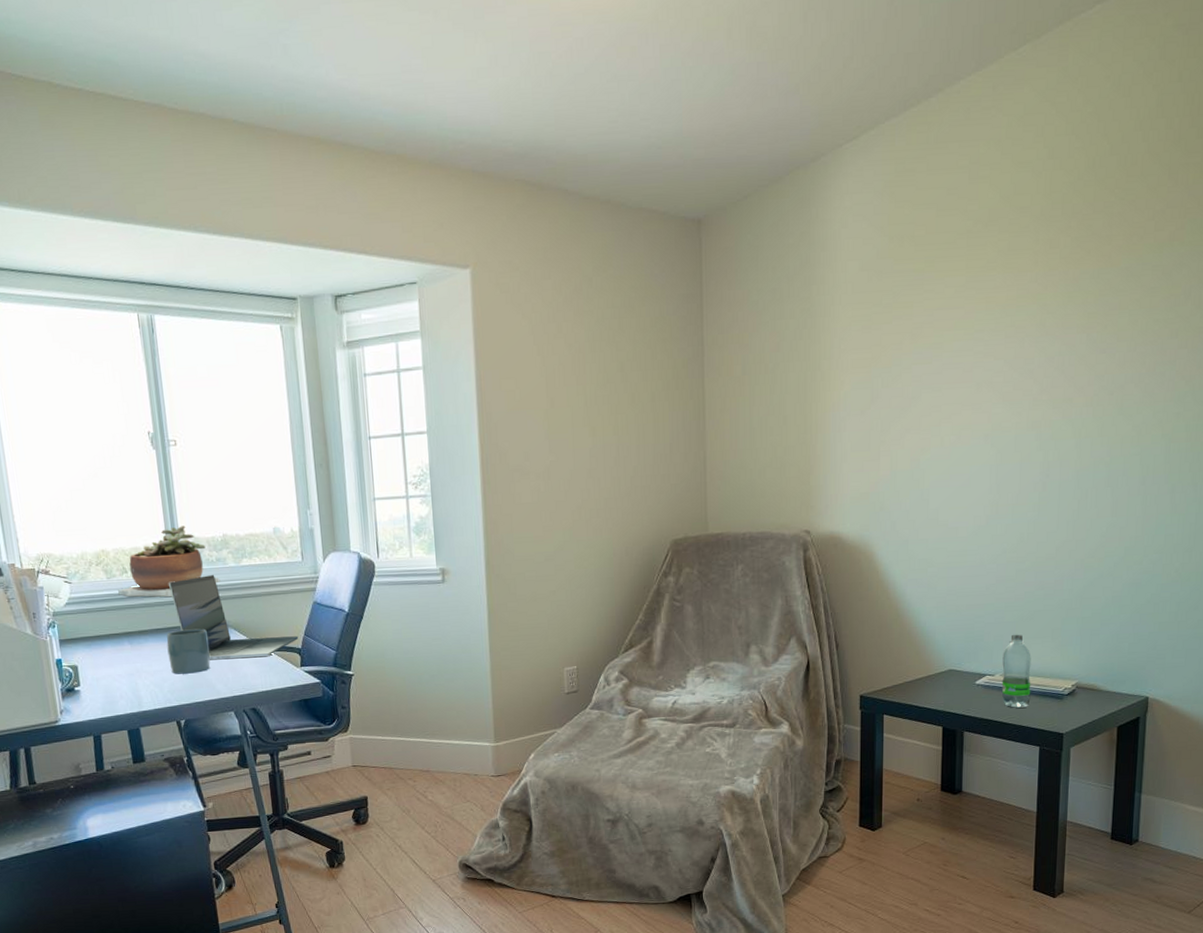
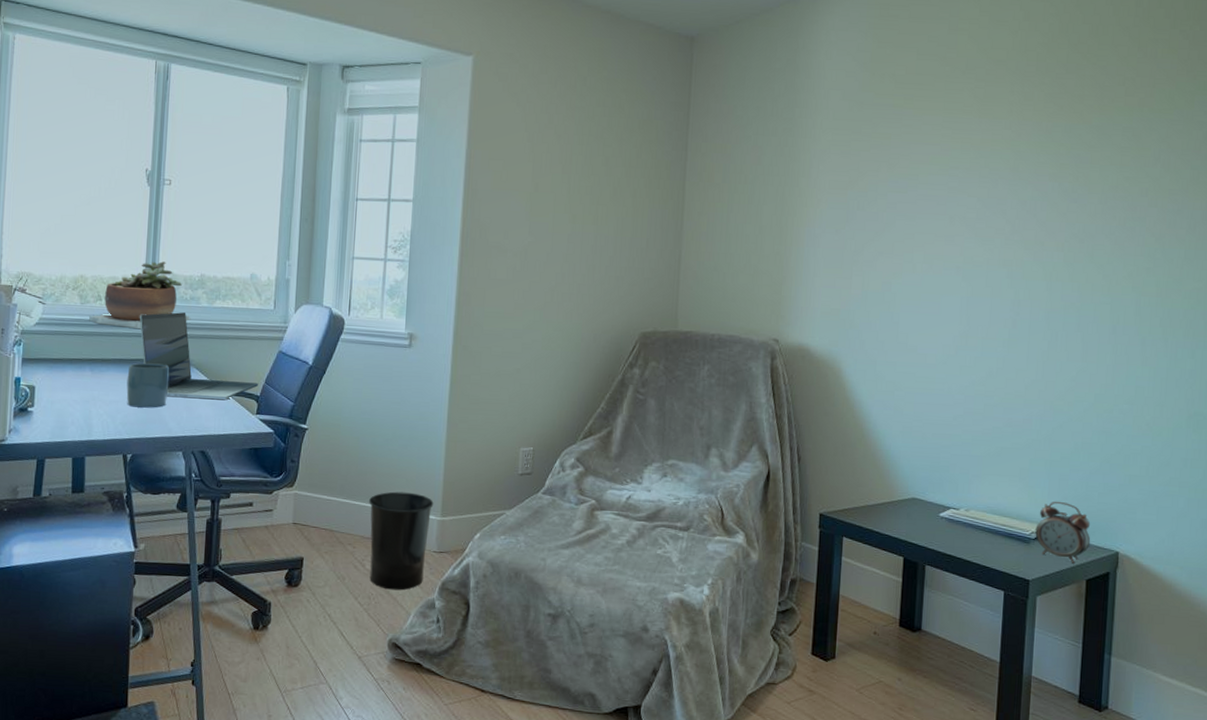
waste bin: none [423,723,486,816] -> present [369,491,434,590]
bottle: present [1001,634,1031,708] -> none [966,469,998,547]
alarm clock: none [1068,655,1122,713] -> present [1035,501,1091,564]

